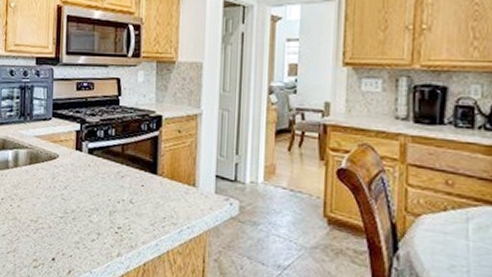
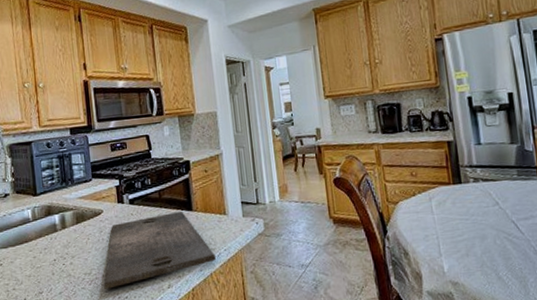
cutting board: none [49,172,176,243] -> present [103,211,216,289]

